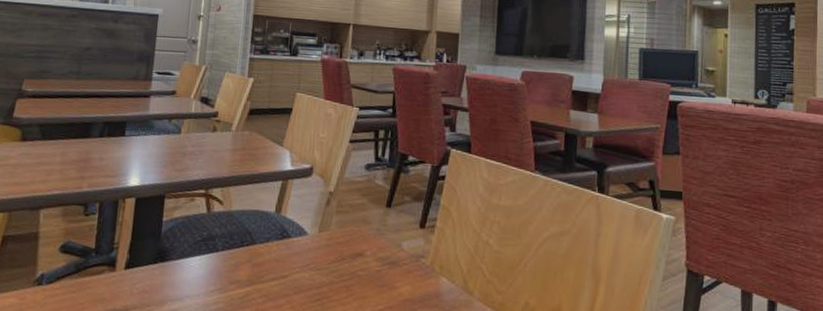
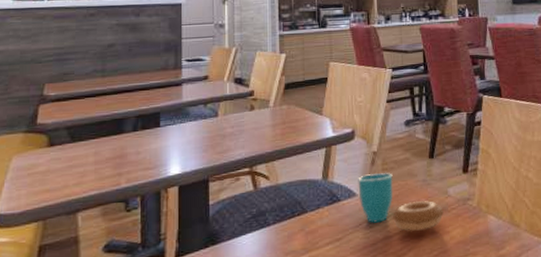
cup: none [310,214,395,282] -> present [358,173,444,232]

